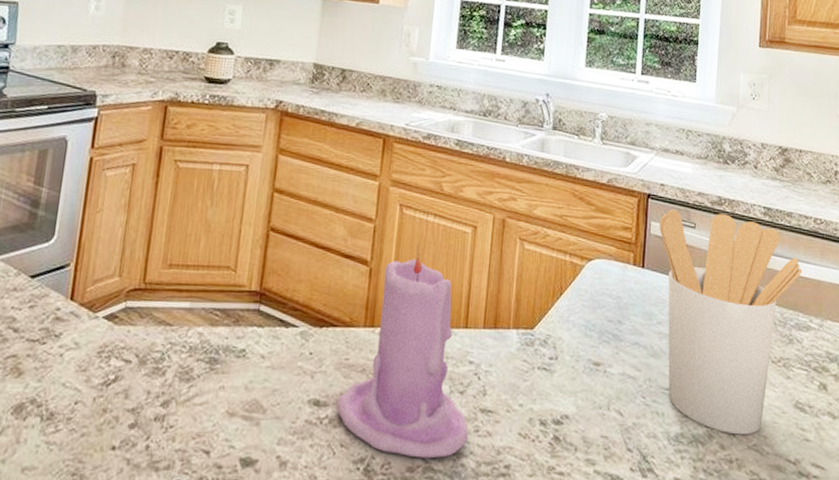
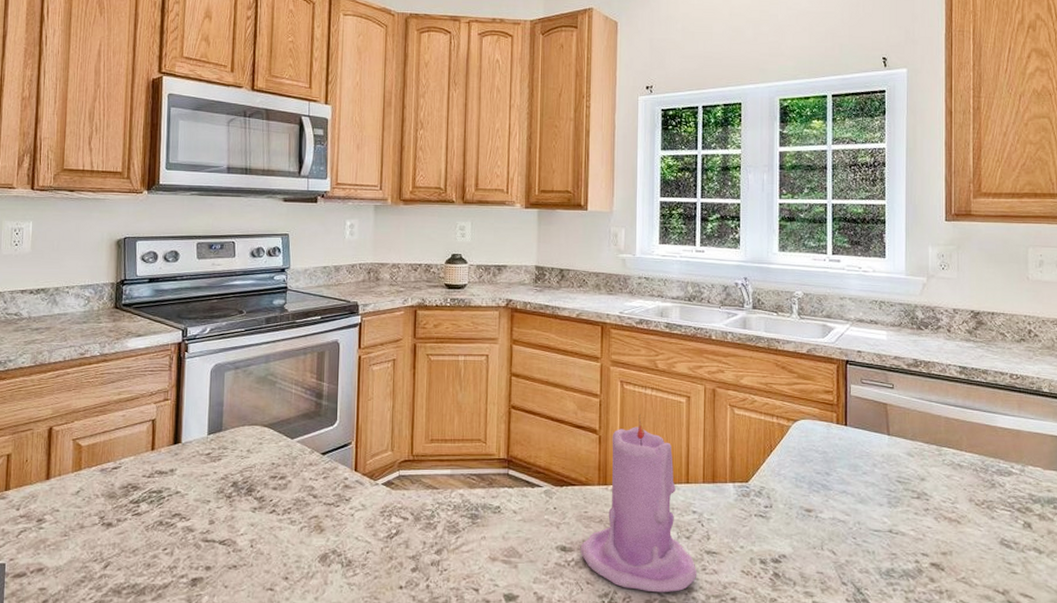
utensil holder: present [659,210,803,435] -> none [859,373,1001,570]

